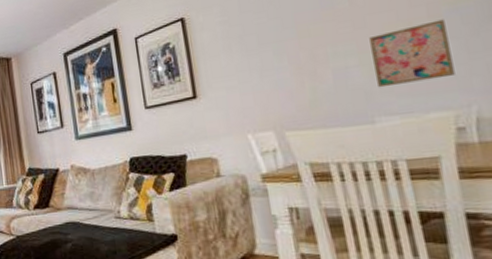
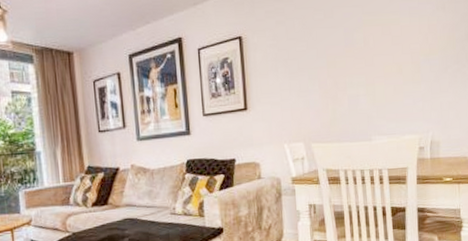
wall art: present [369,19,455,88] -> none [374,66,422,114]

